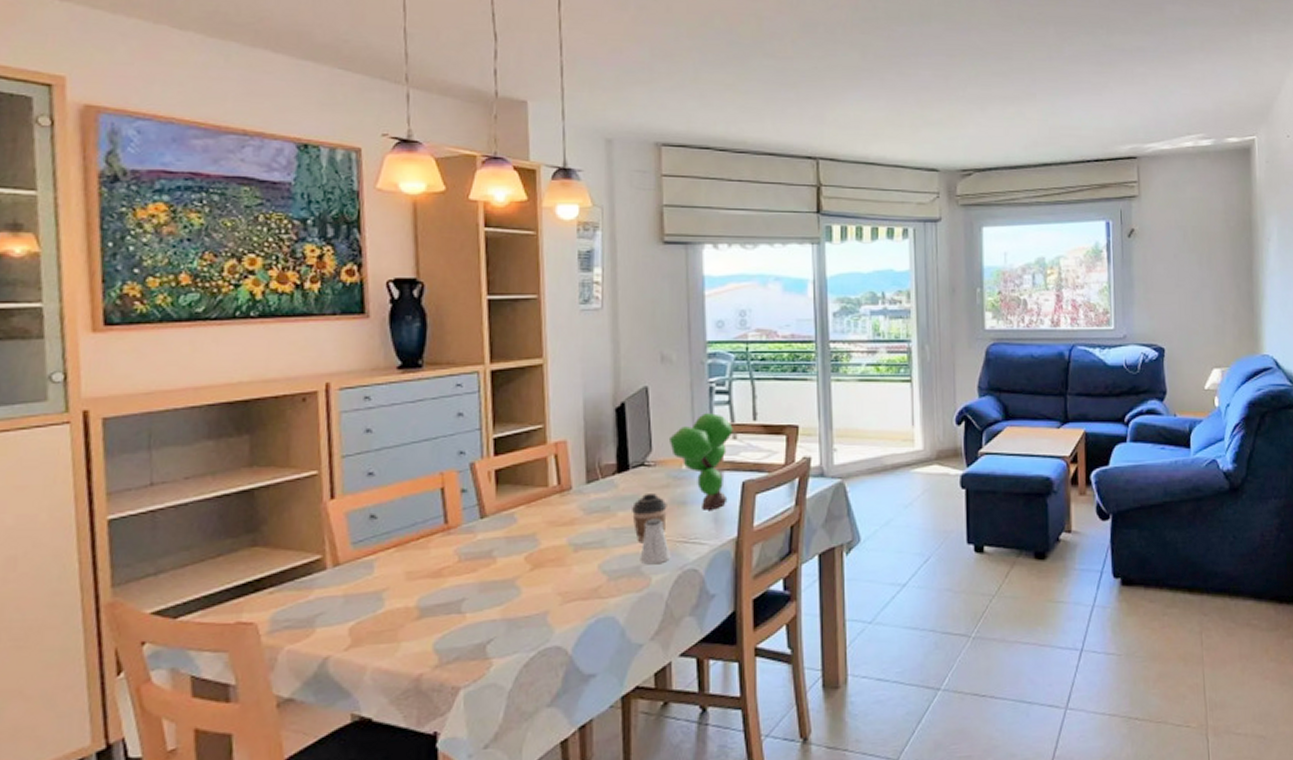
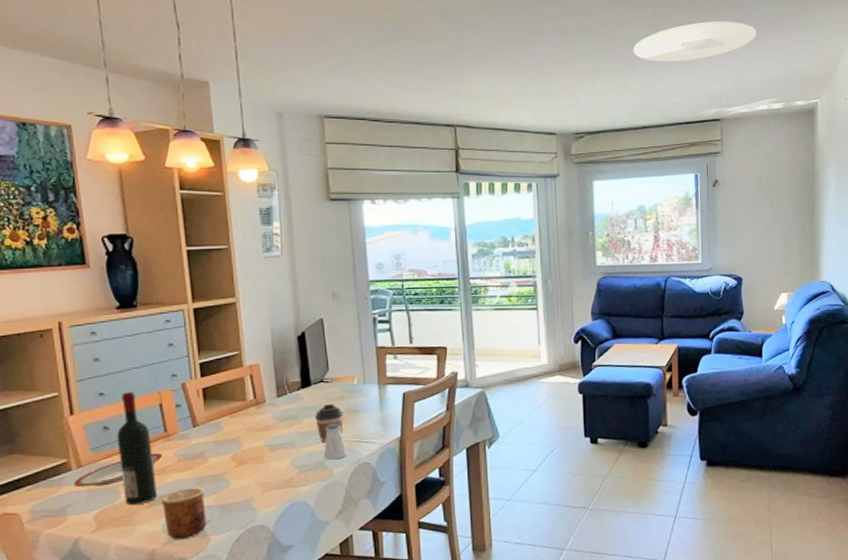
plate: none [327,549,440,592] -> present [74,453,163,488]
wine bottle: none [385,472,430,616] -> present [117,392,157,505]
cup: none [434,596,489,663] -> present [161,487,207,540]
plant: present [668,413,733,510] -> none [341,339,394,416]
ceiling light: none [1032,42,1180,89] -> present [633,21,757,62]

